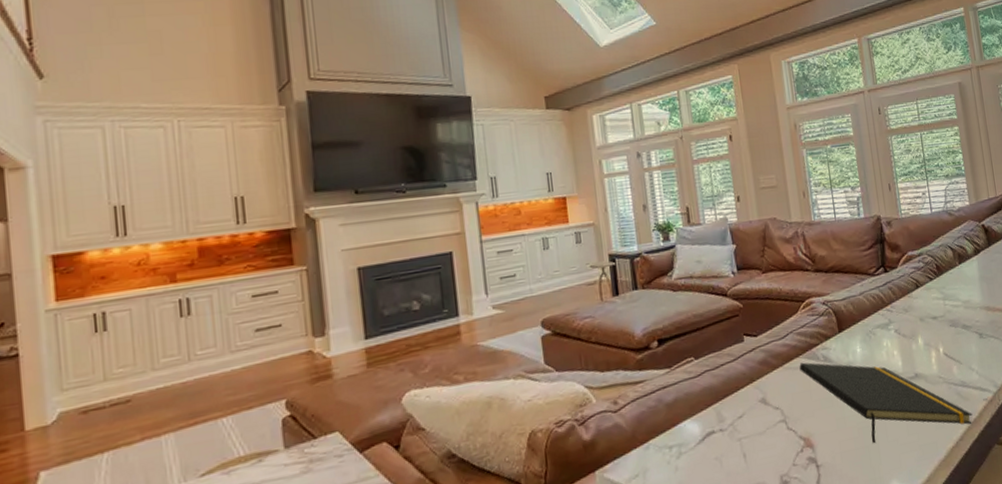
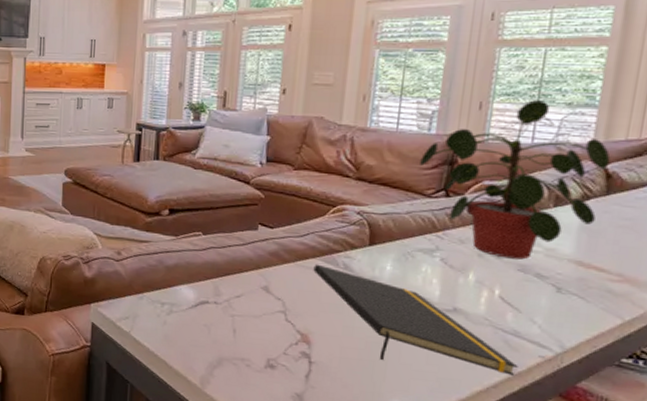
potted plant: none [858,176,988,318] -> present [420,100,611,260]

